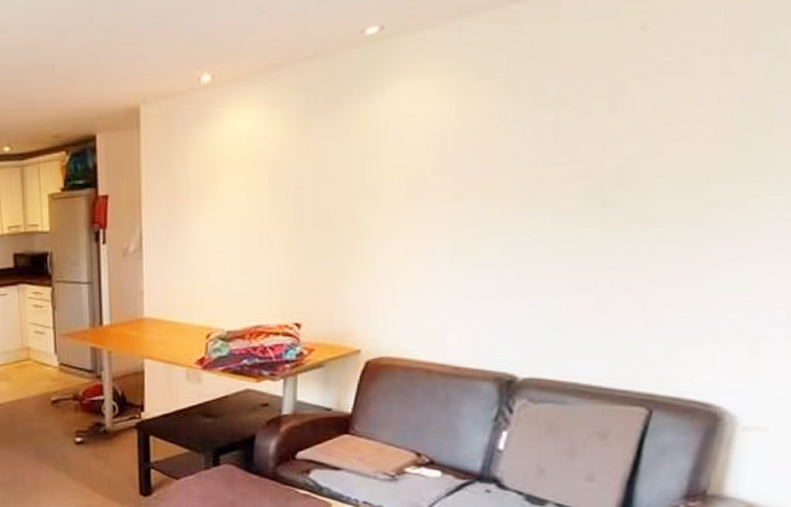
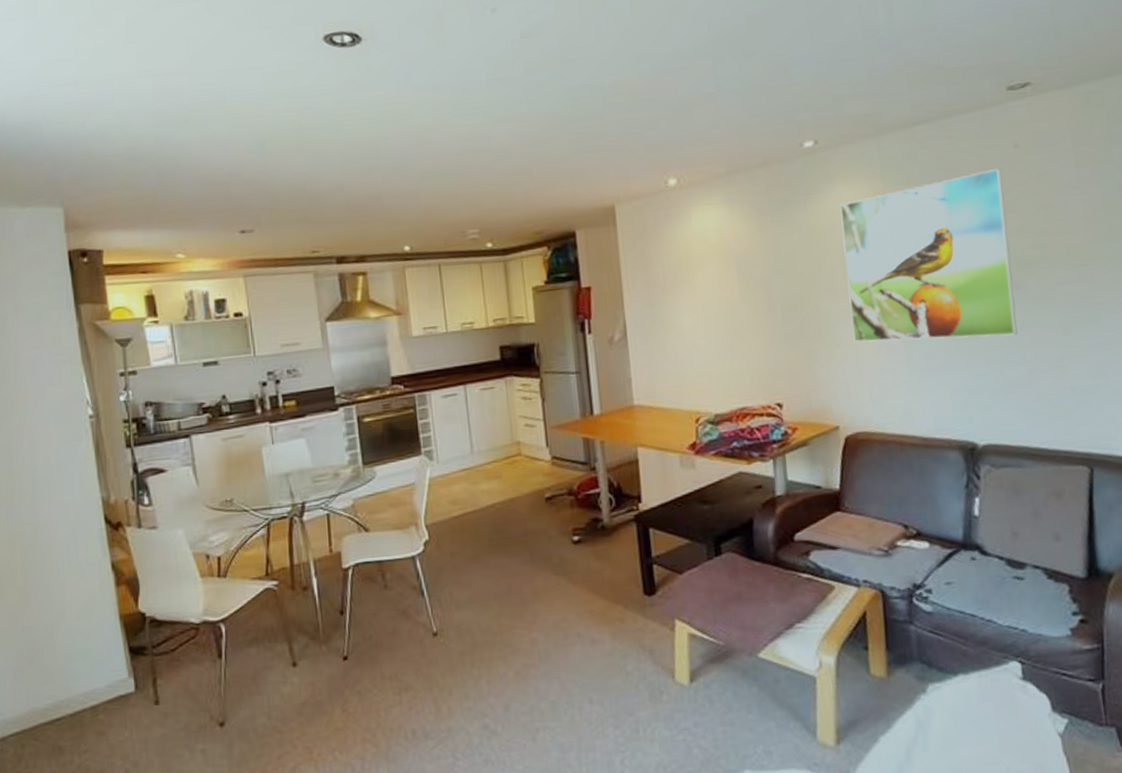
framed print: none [391,57,616,262] -> present [839,169,1018,342]

